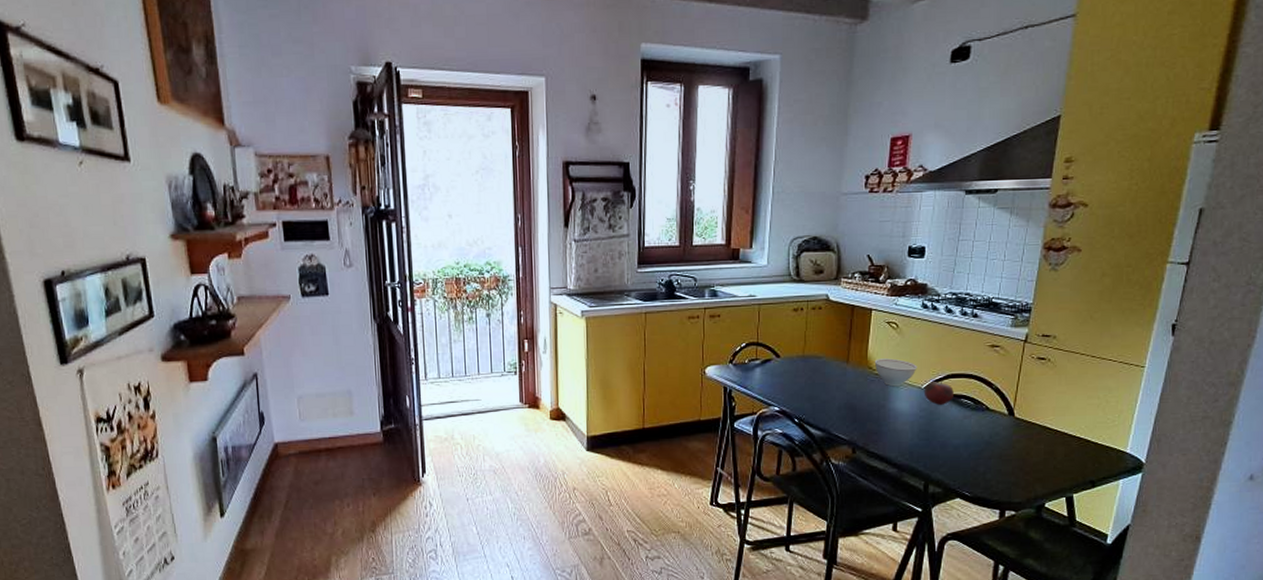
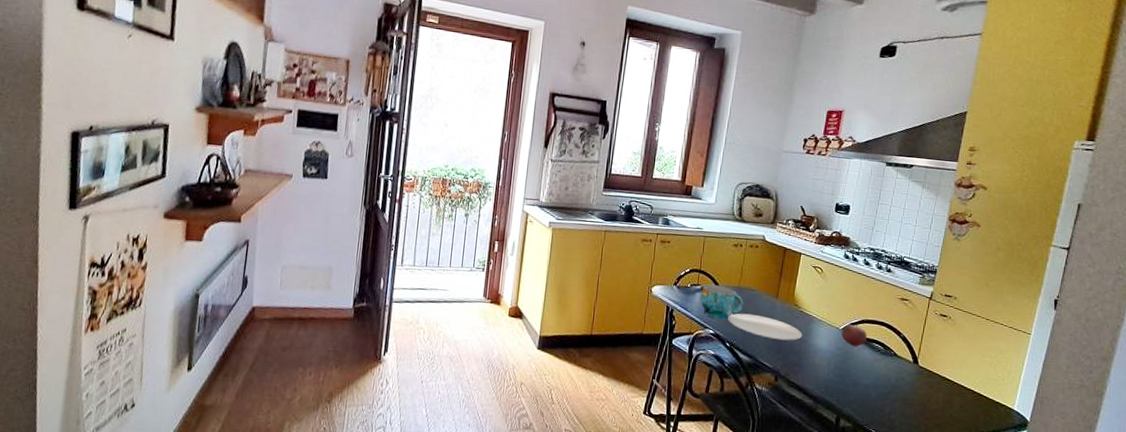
cup: none [761,357,810,394] -> present [700,284,743,320]
plate: none [794,384,880,409] -> present [728,313,803,341]
bowl: present [874,358,917,387] -> none [800,298,837,325]

